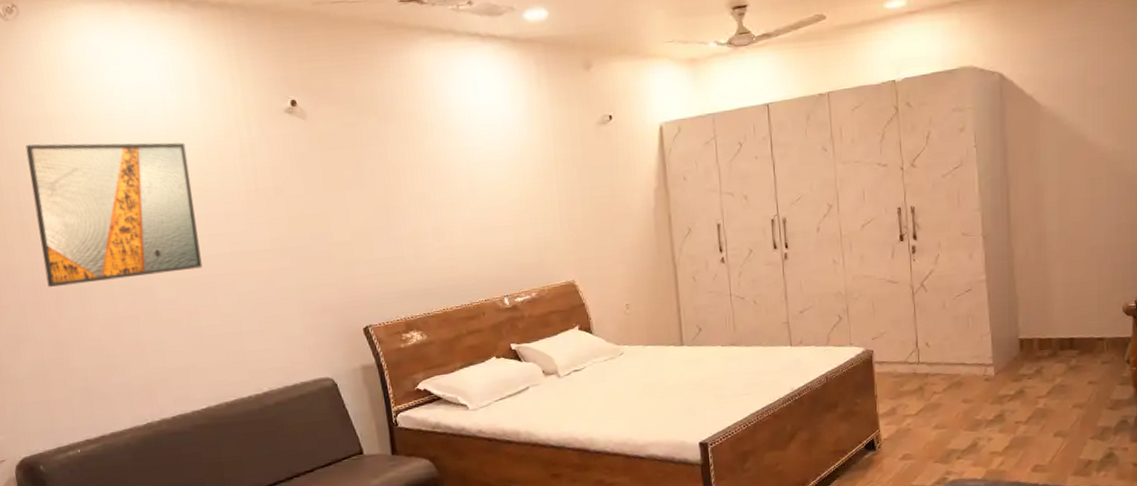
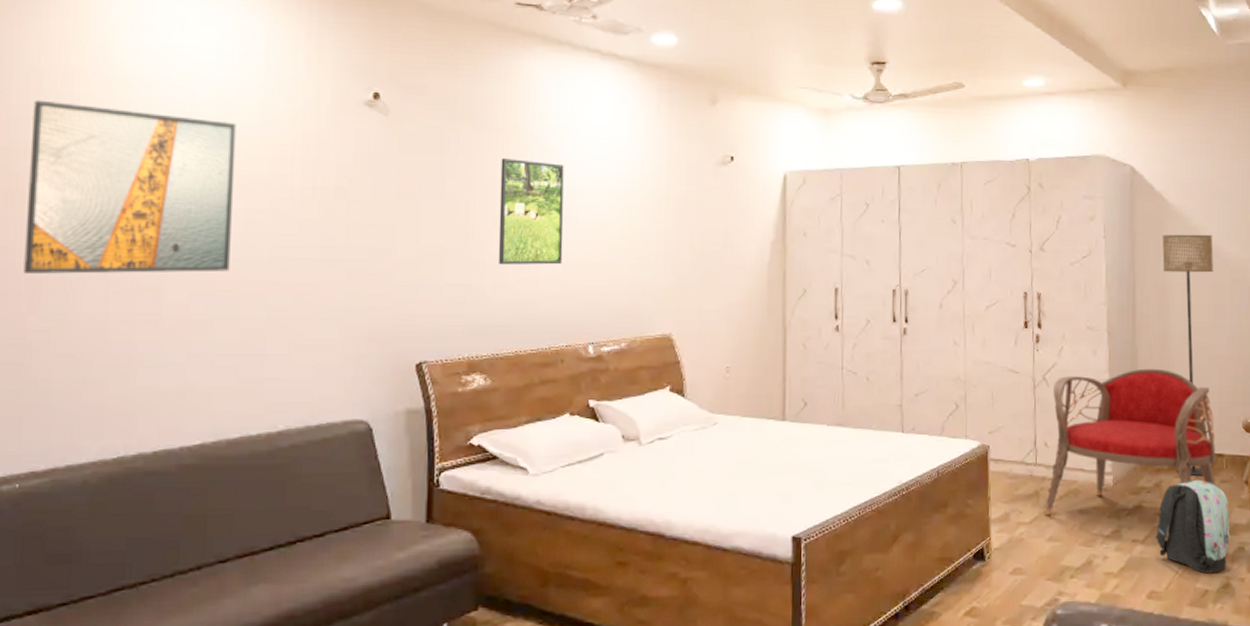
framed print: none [407,142,472,238] -> present [498,158,564,265]
armchair: none [929,265,1097,407] -> present [1044,368,1216,516]
floor lamp: none [1034,130,1089,361] -> present [1162,234,1213,477]
backpack: none [1038,363,1113,446] -> present [1155,479,1231,574]

